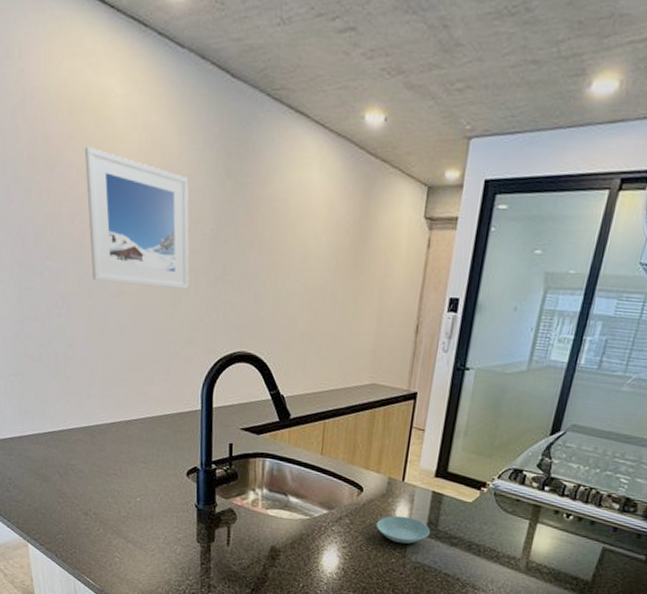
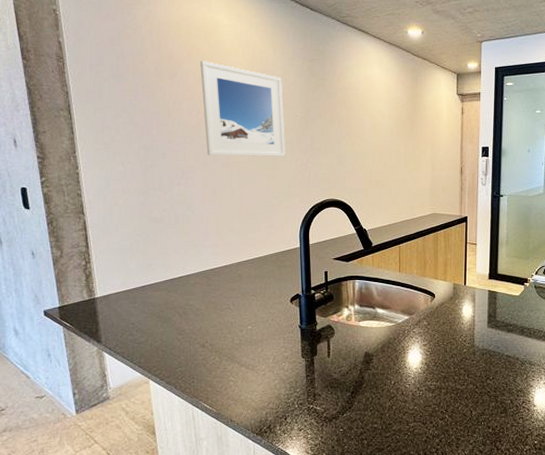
saucer: present [376,515,431,544] -> none [448,313,492,335]

